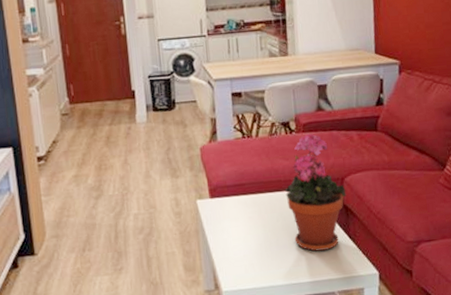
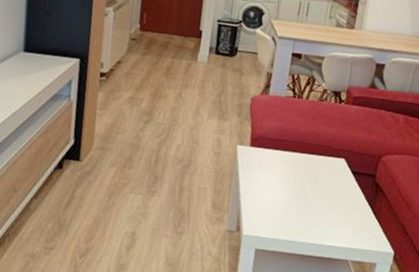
potted plant: present [285,133,347,252] -> none [321,106,381,220]

